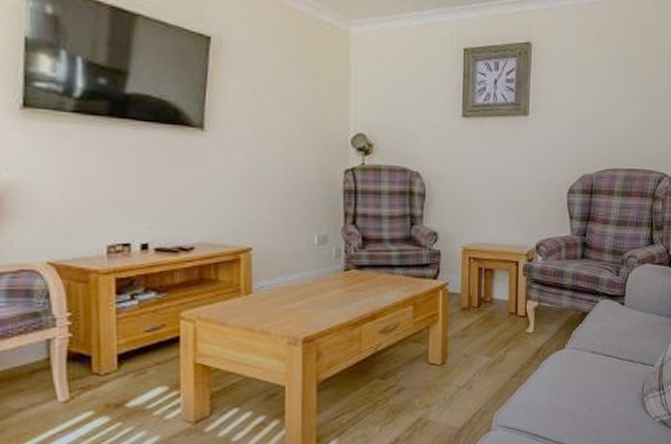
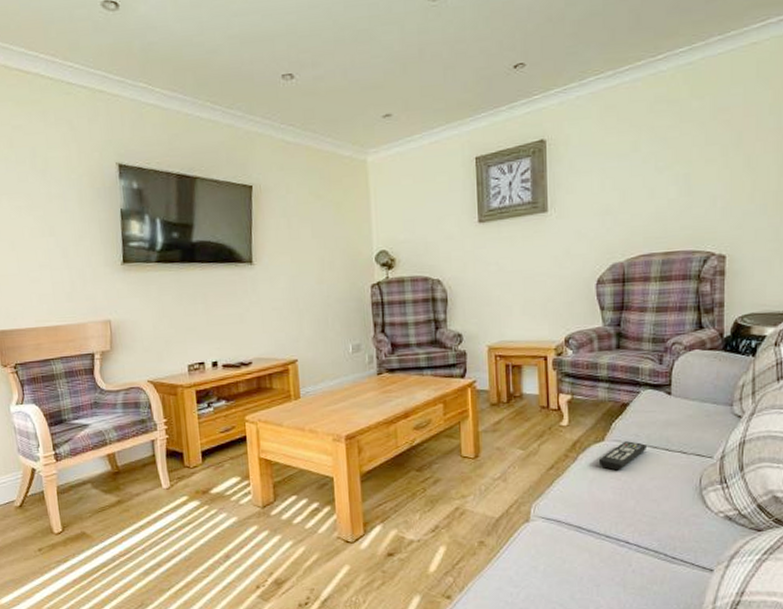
remote control: none [558,349,602,378] -> present [598,441,648,471]

